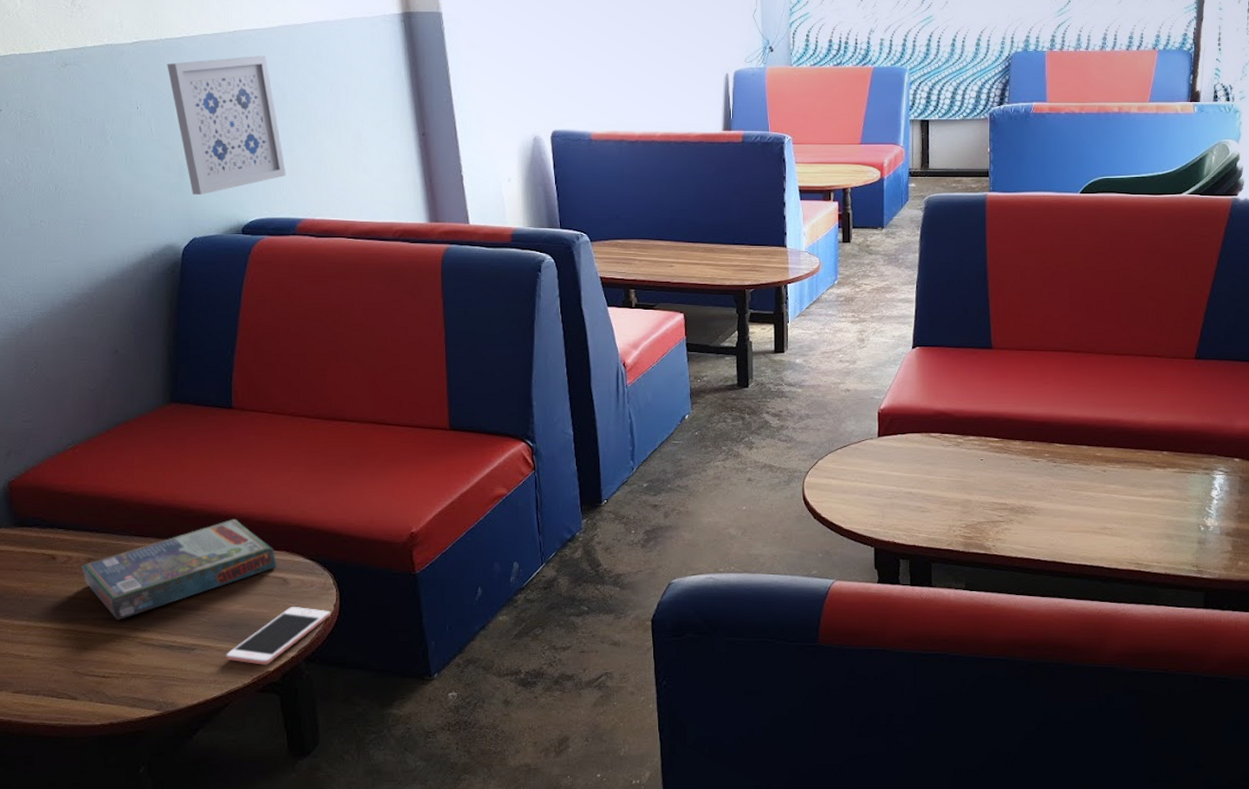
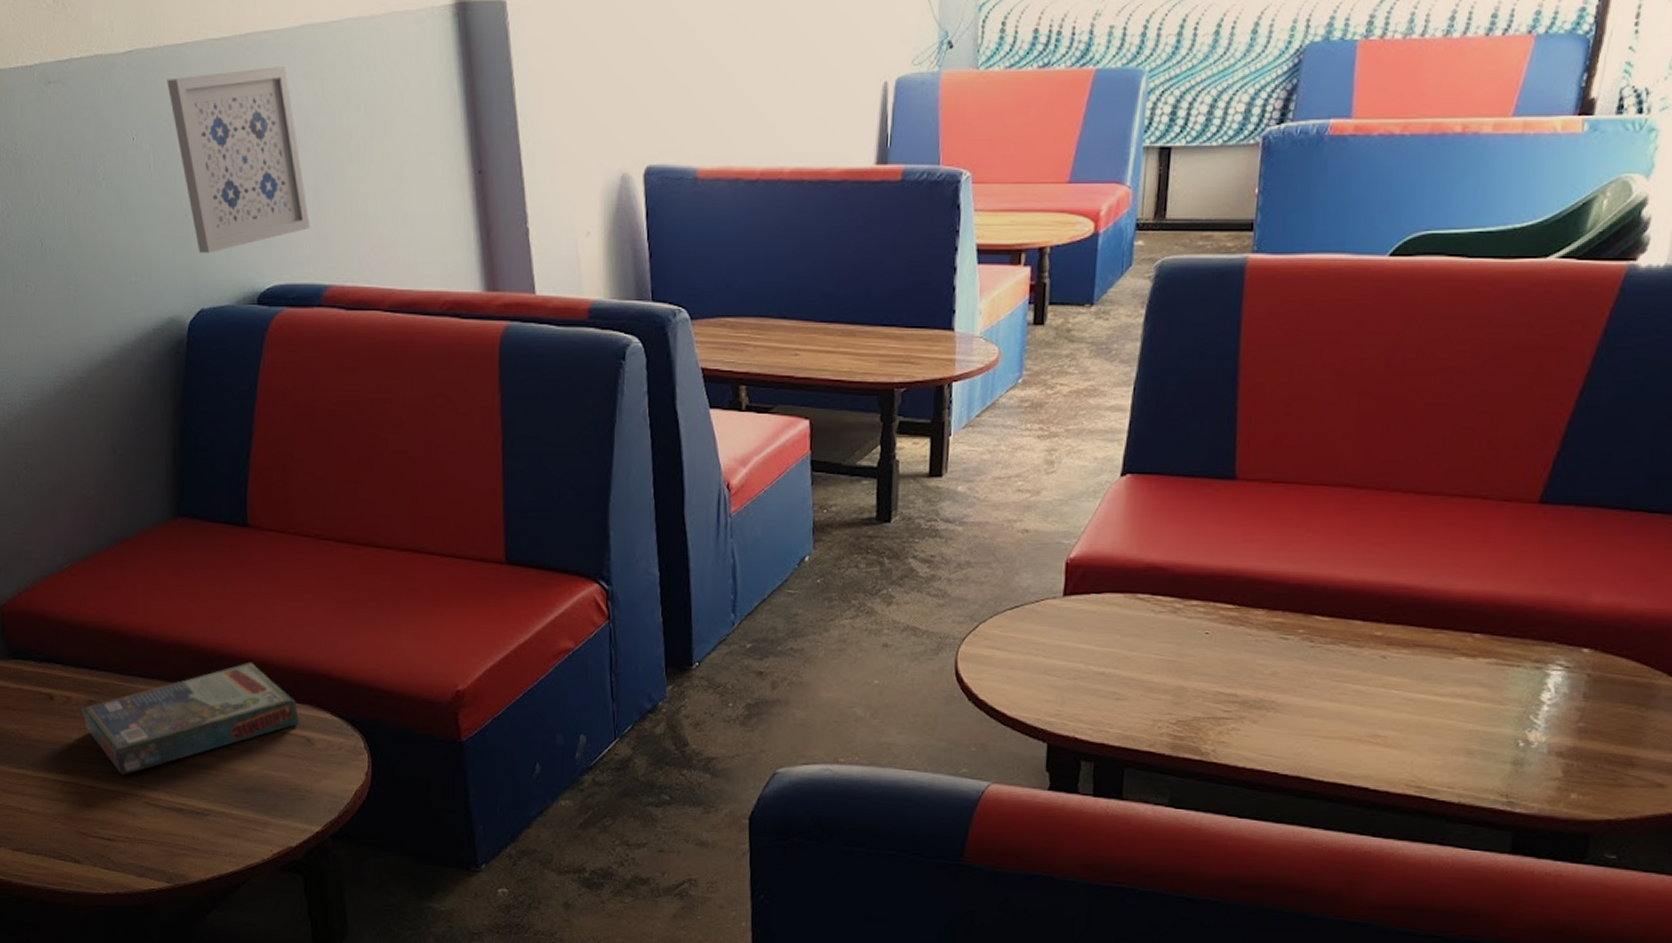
cell phone: present [226,607,330,665] -> none [243,772,361,839]

